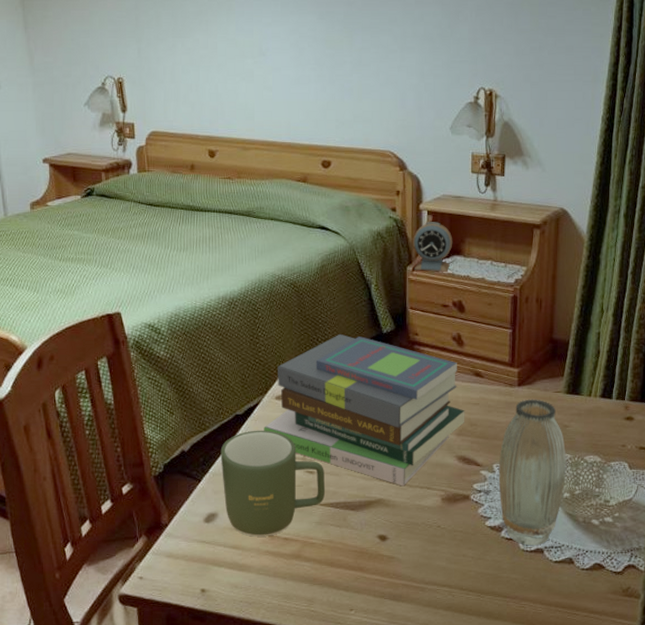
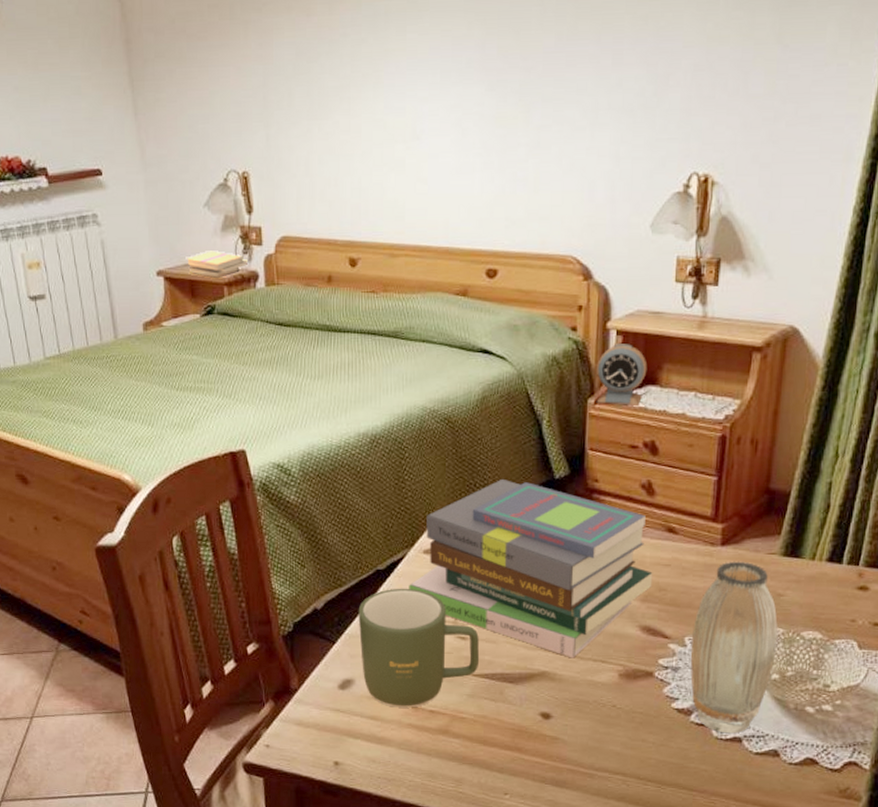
books: none [69,142,122,166] -> present [187,251,248,279]

